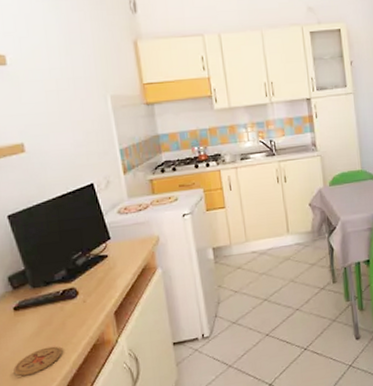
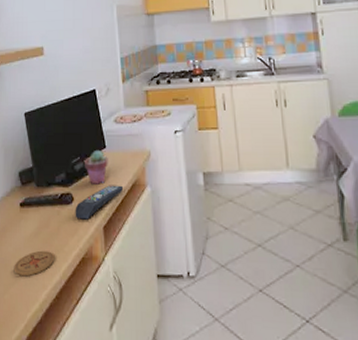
remote control: none [80,271,133,311] -> present [75,185,124,220]
potted succulent: none [87,242,115,276] -> present [85,151,108,184]

